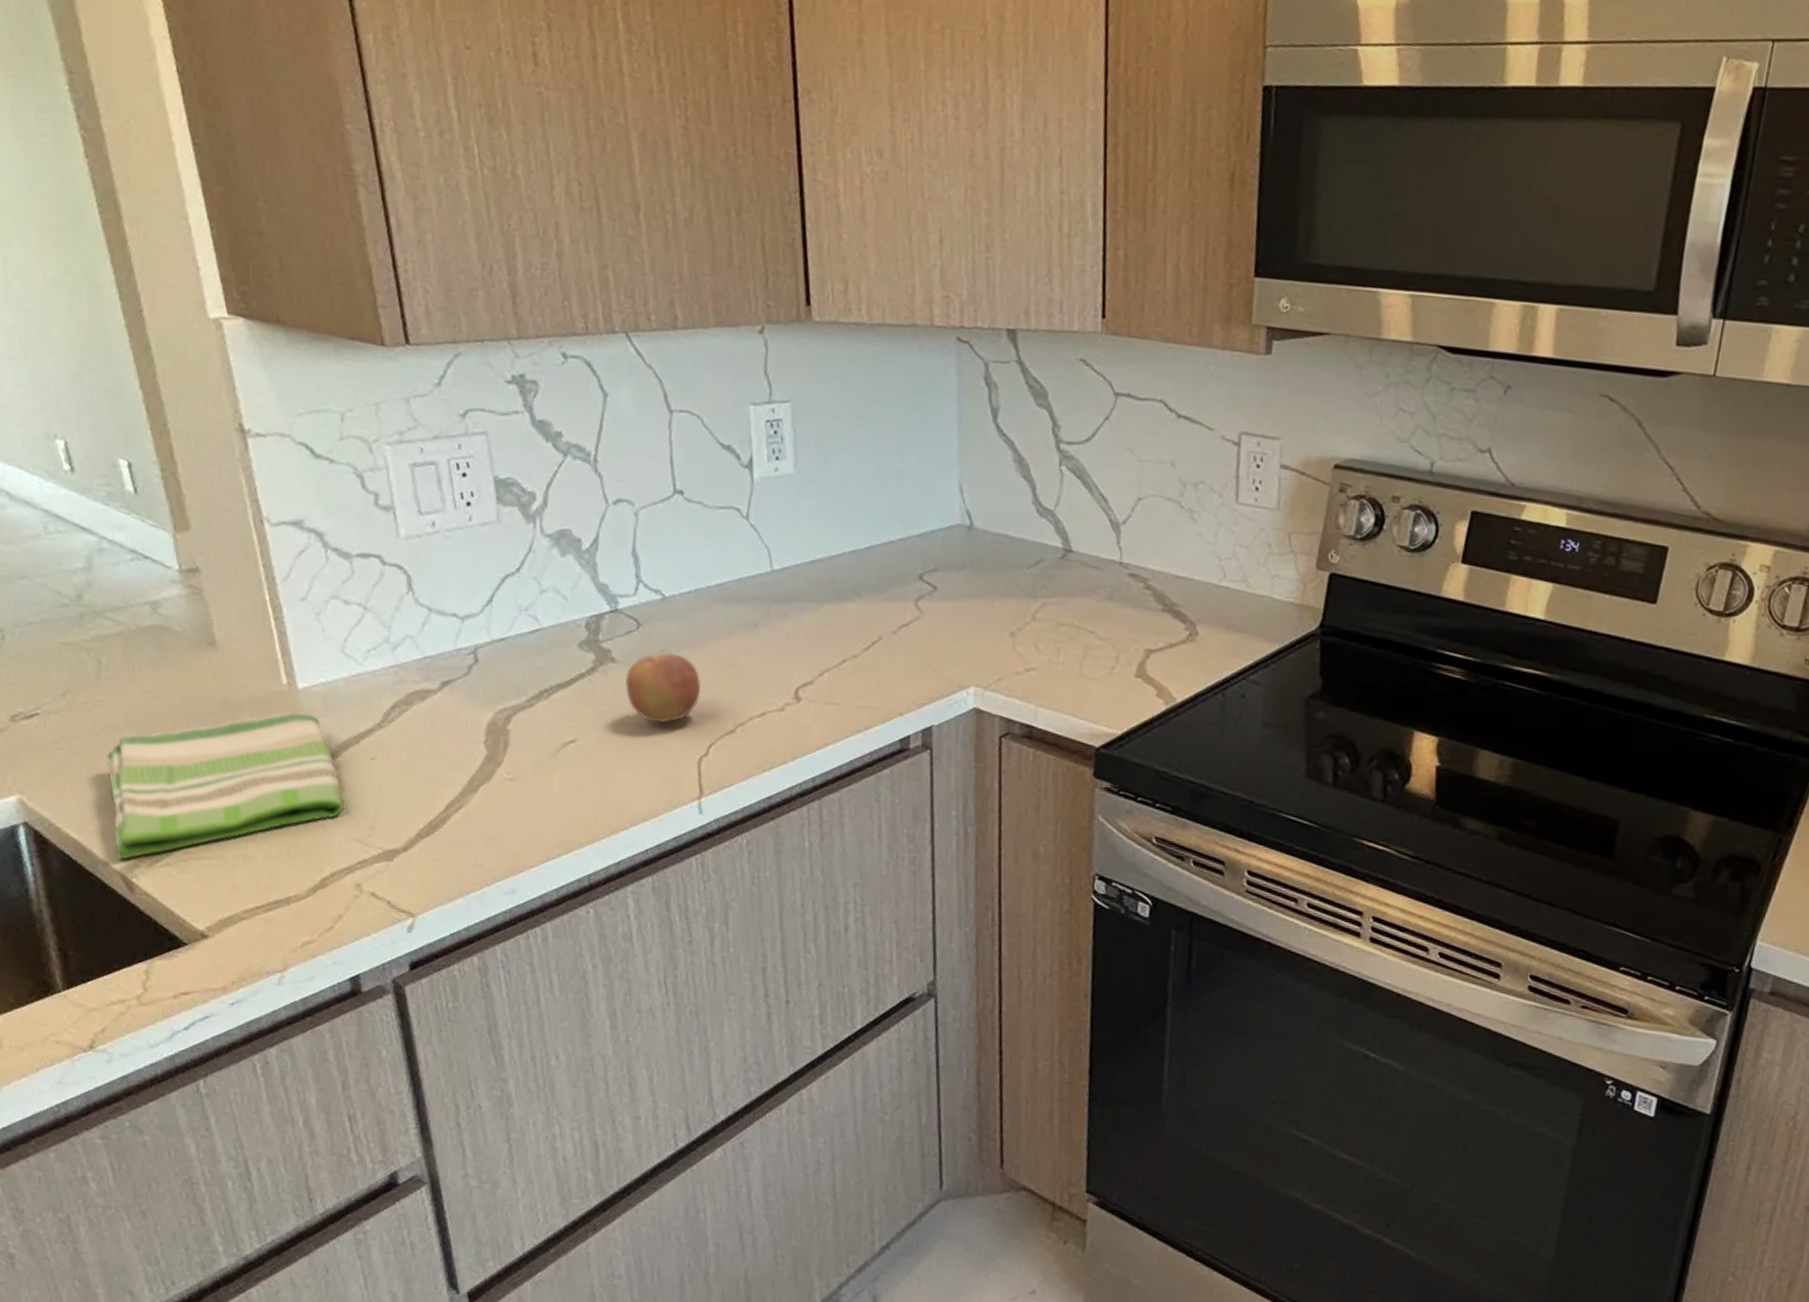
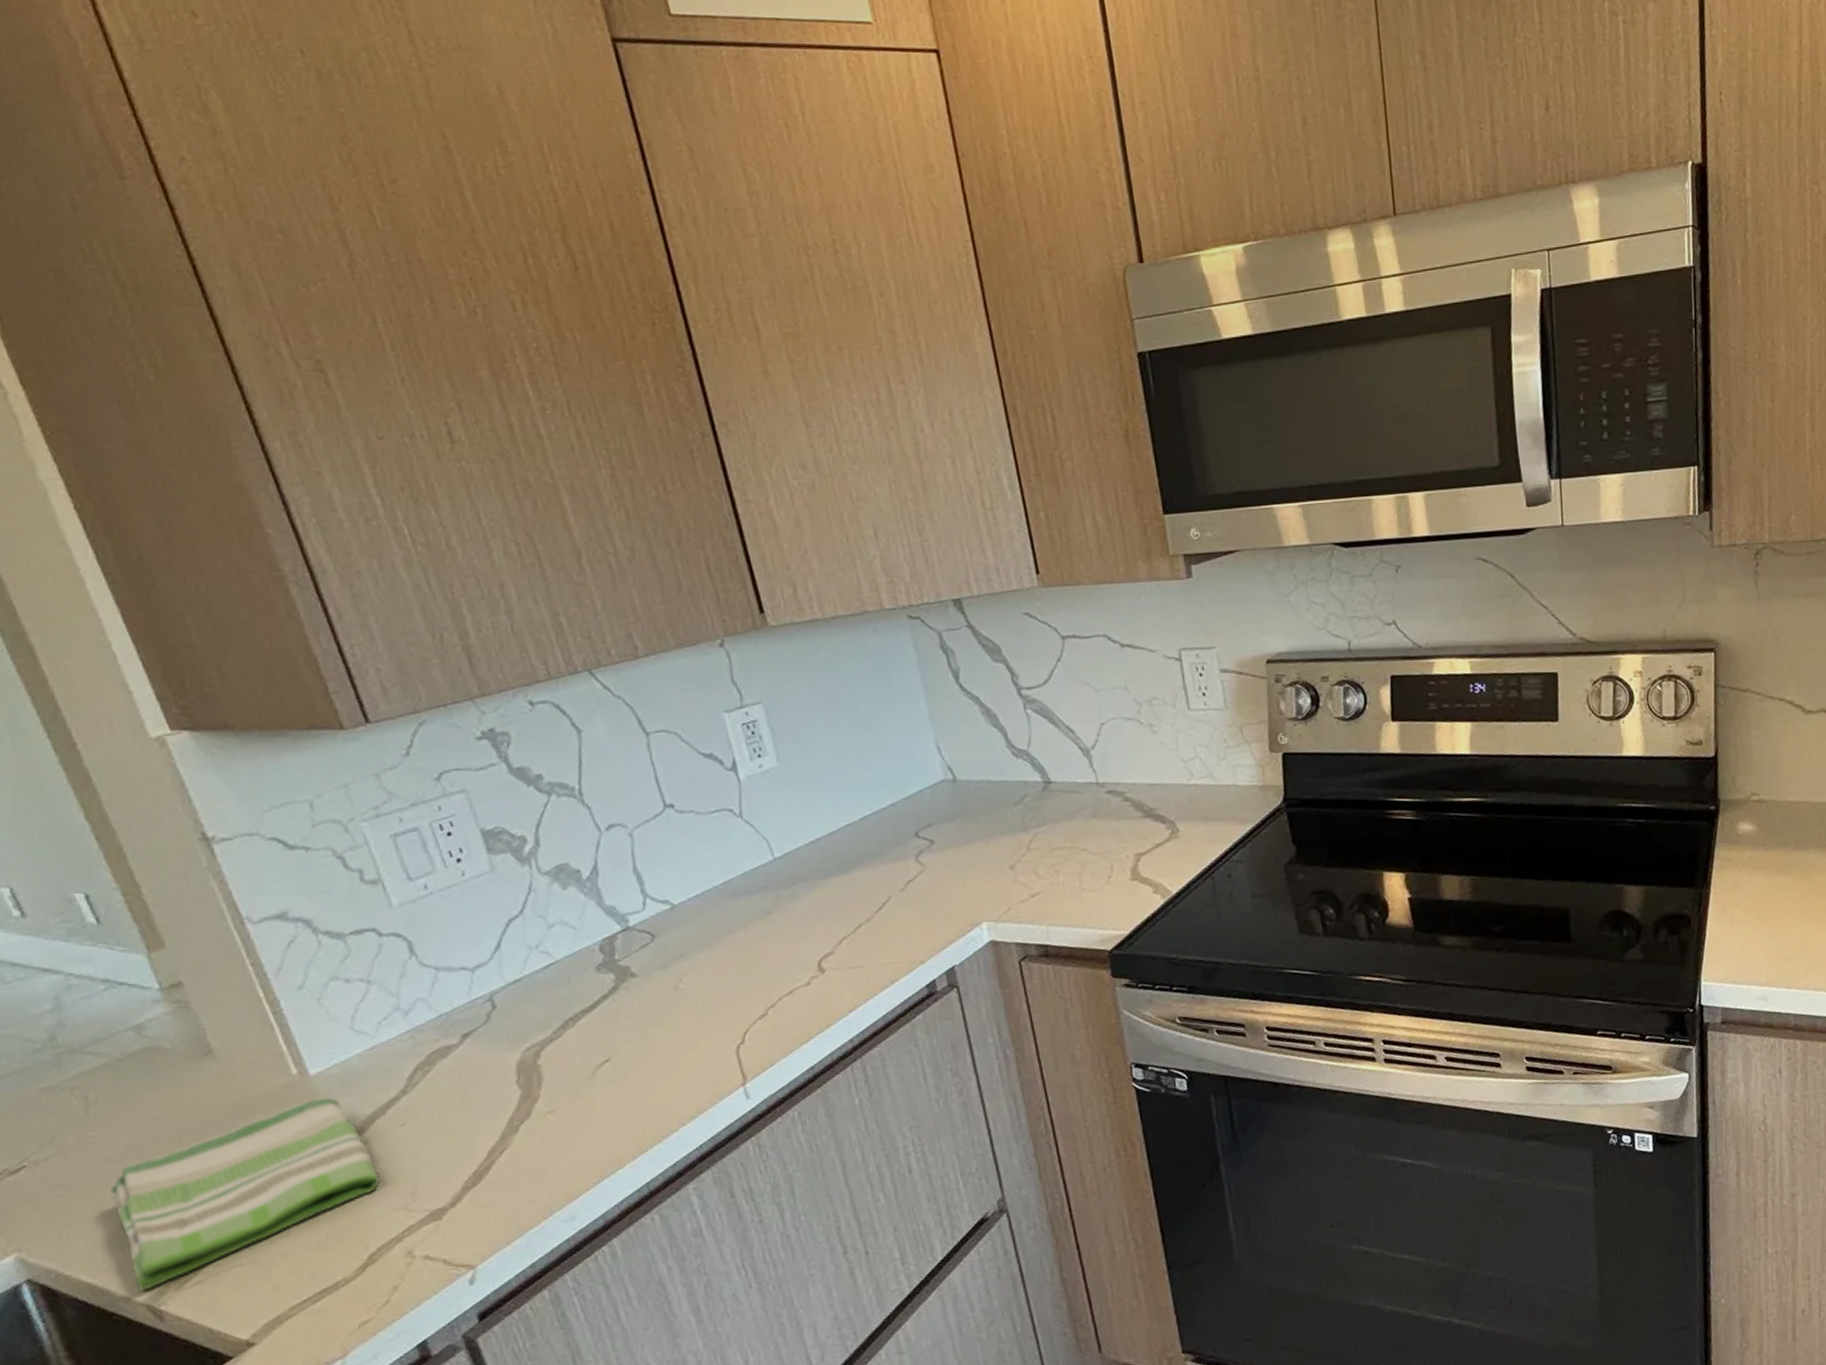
fruit: present [625,652,701,723] -> none [649,955,727,1024]

